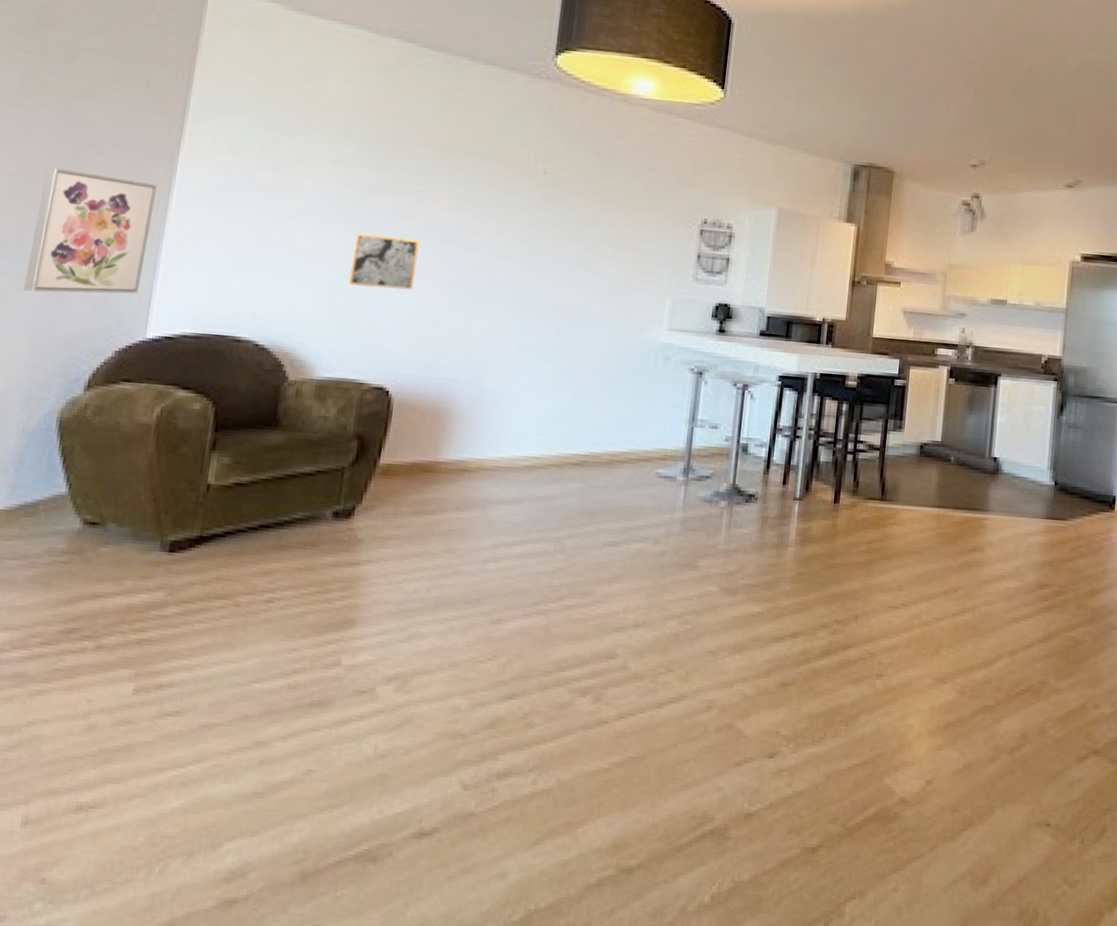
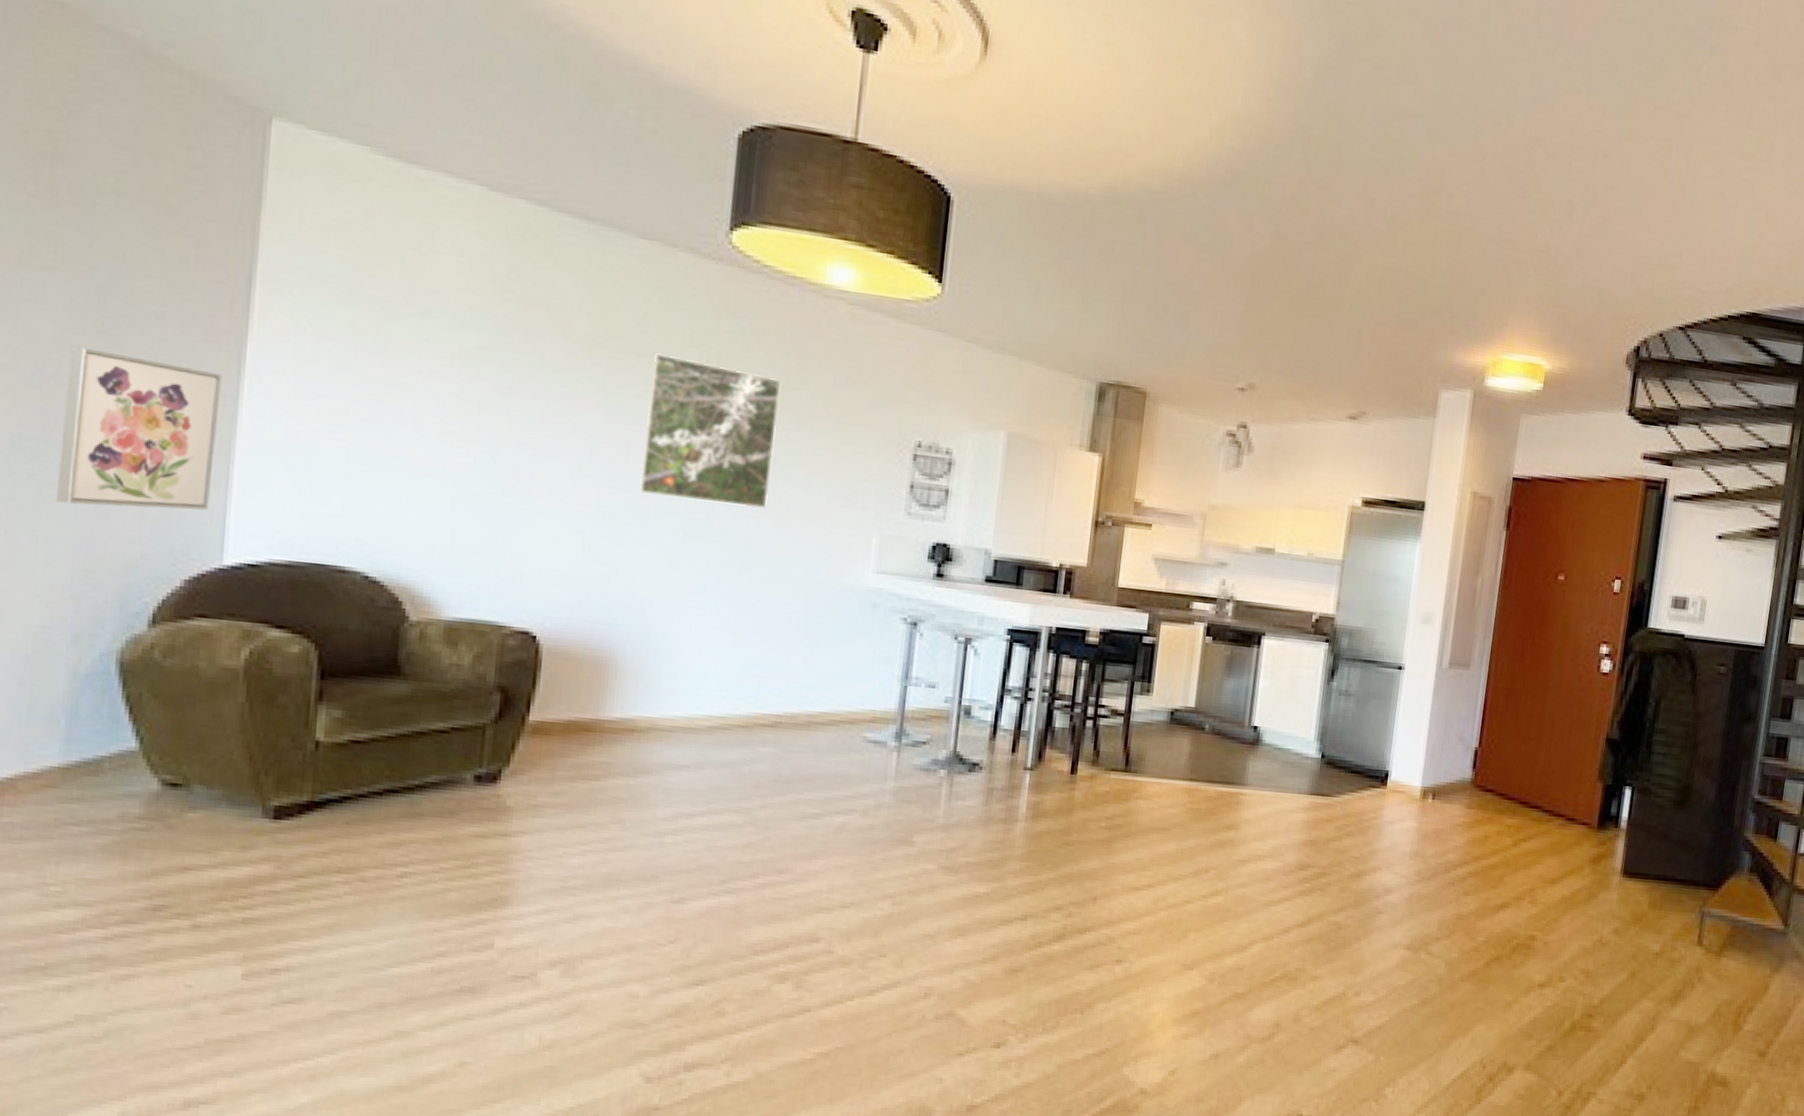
wall art: present [349,233,420,290] -> none [478,444,566,516]
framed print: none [477,155,594,279] -> present [639,353,782,509]

